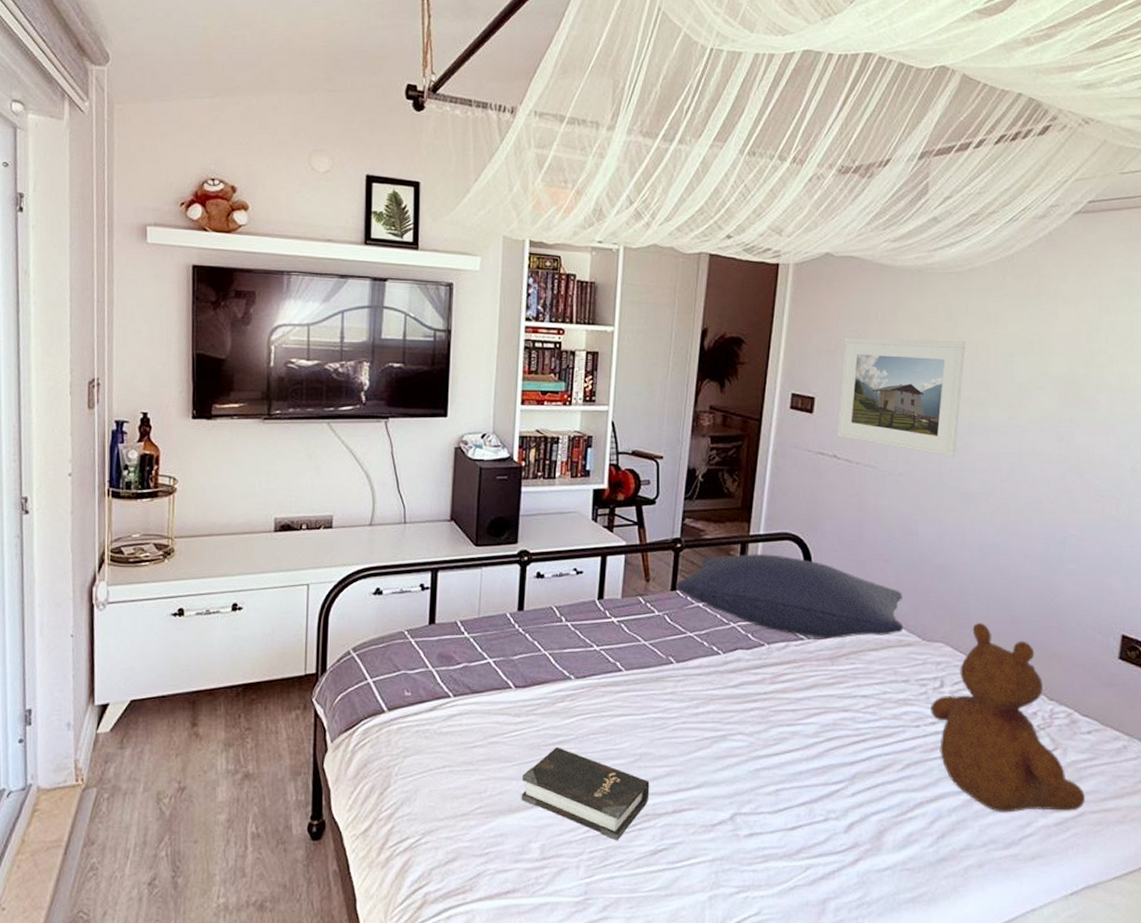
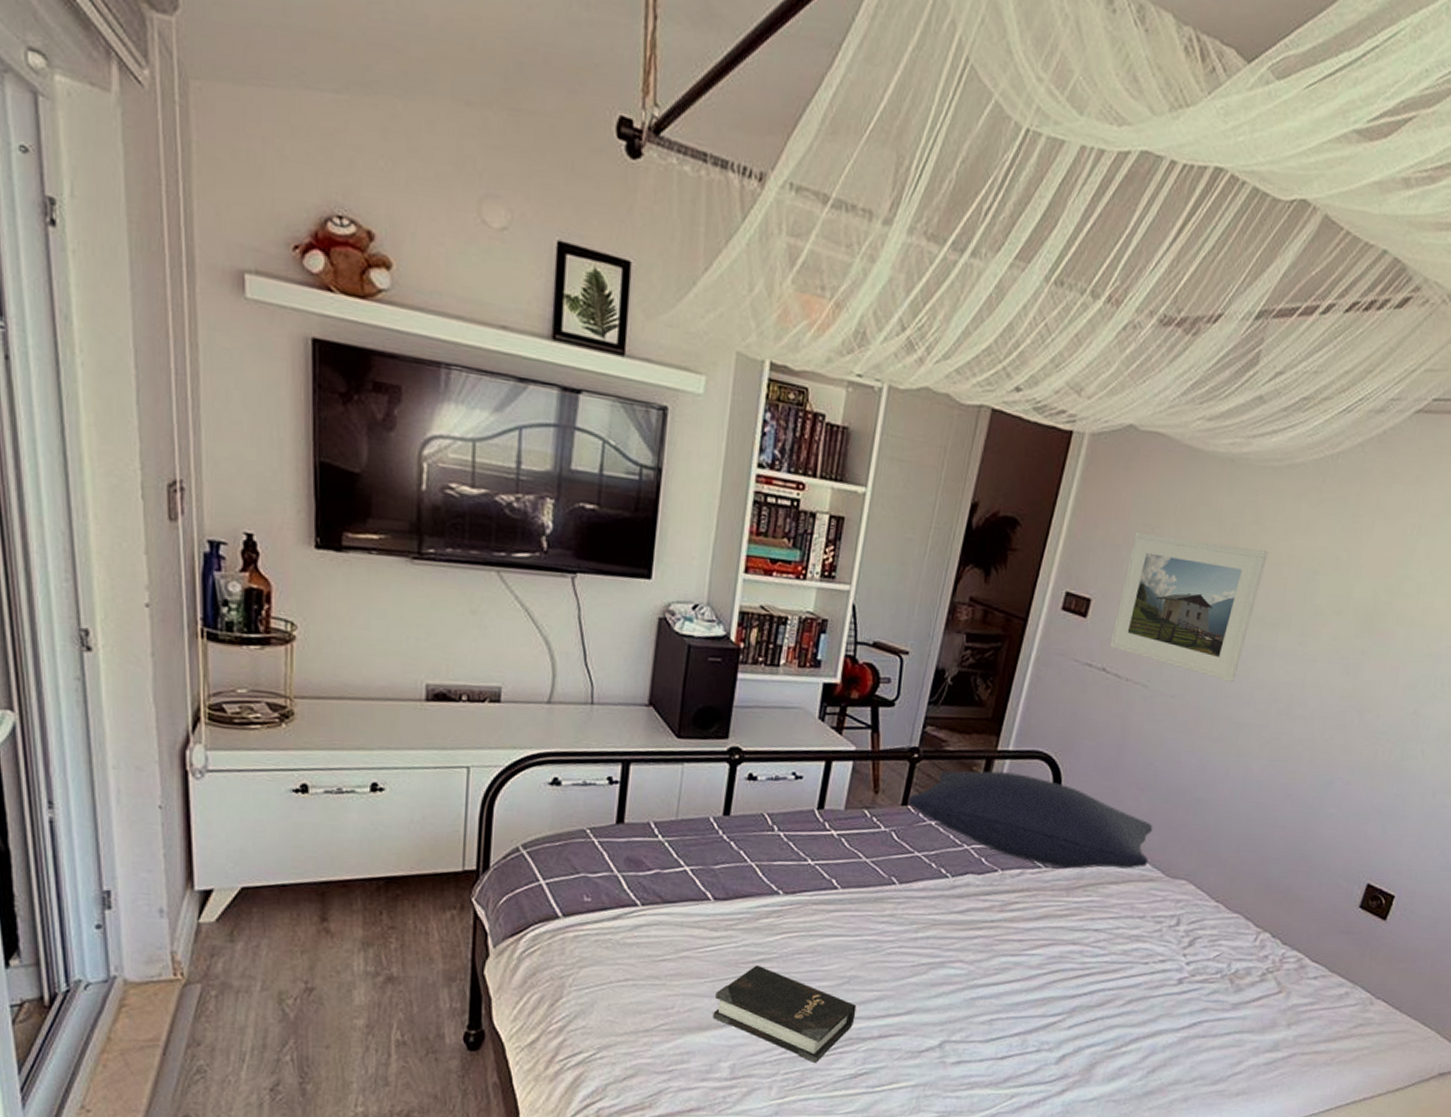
teddy bear: present [929,623,1085,813] -> none [1161,862,1300,1052]

